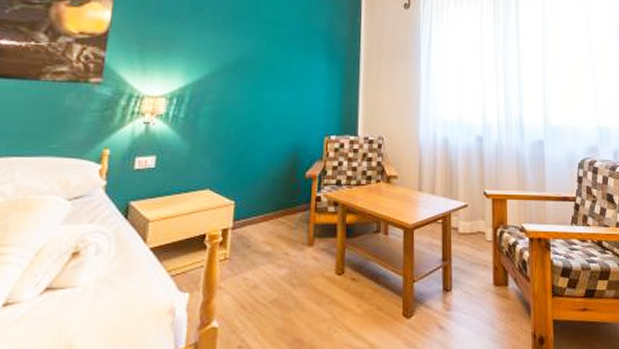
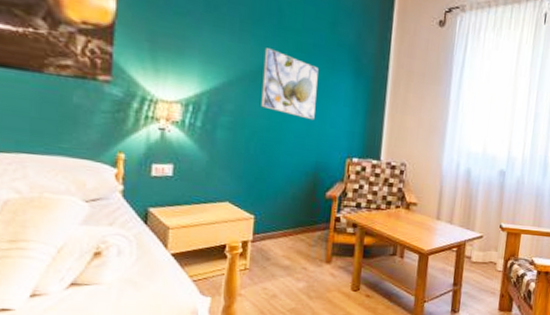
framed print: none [241,41,295,103] -> present [261,48,318,120]

